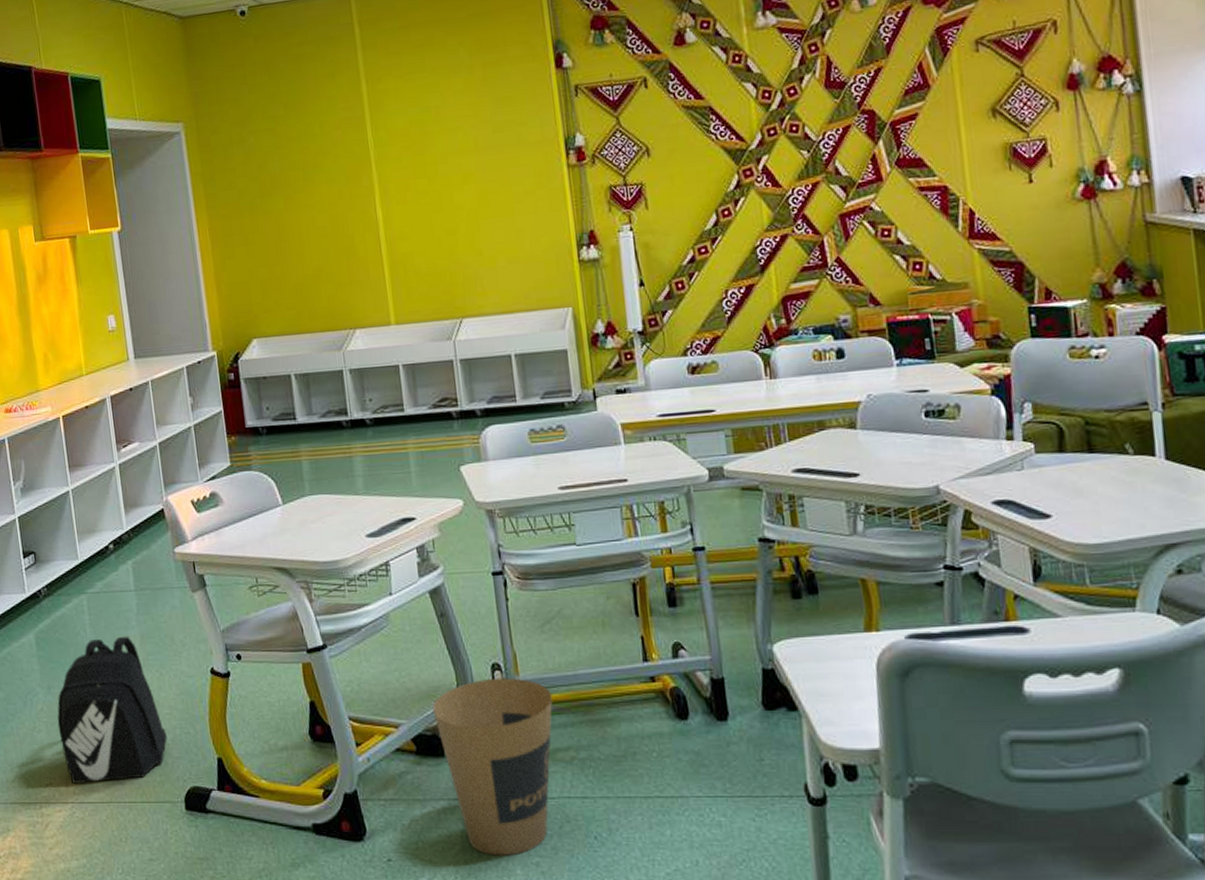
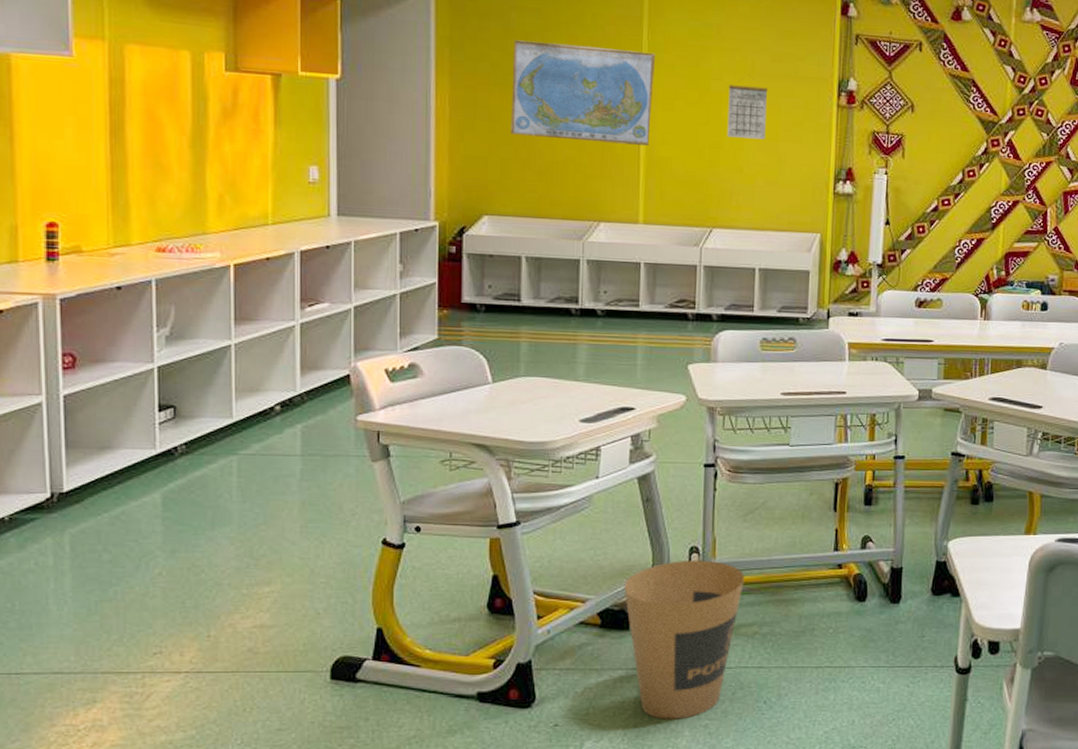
backpack: present [57,636,167,783] -> none [179,501,319,652]
world map: none [256,148,389,256] -> present [511,40,656,146]
calendar: none [455,151,499,221] -> present [727,75,768,140]

